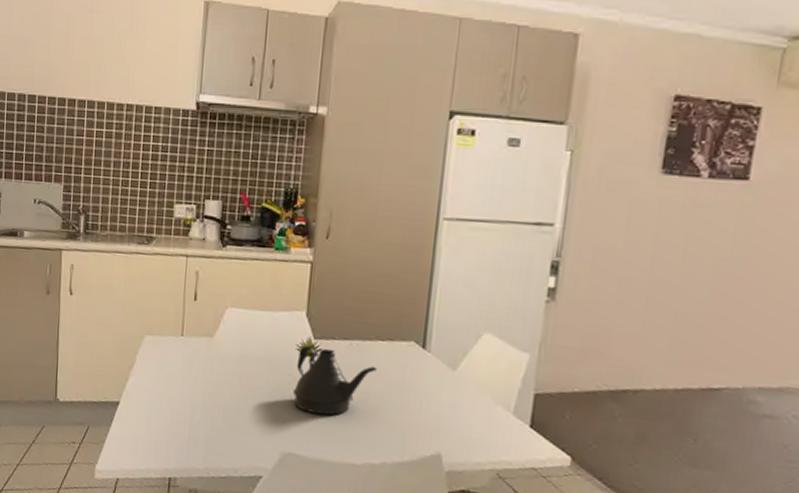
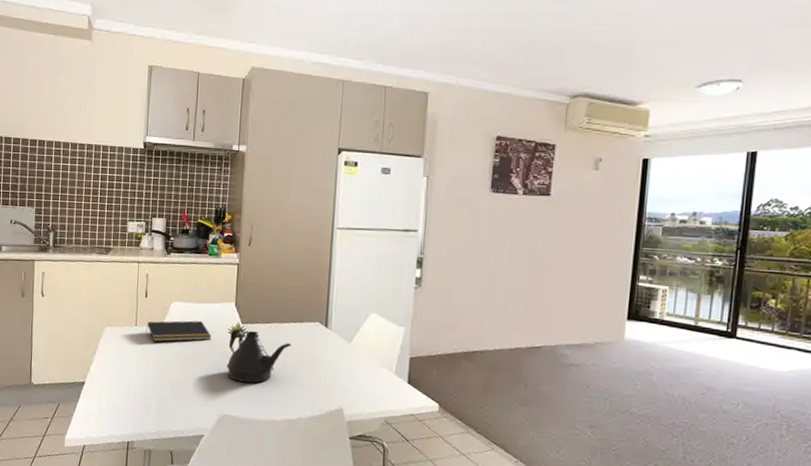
notepad: none [194,331,275,359] -> present [146,320,212,342]

